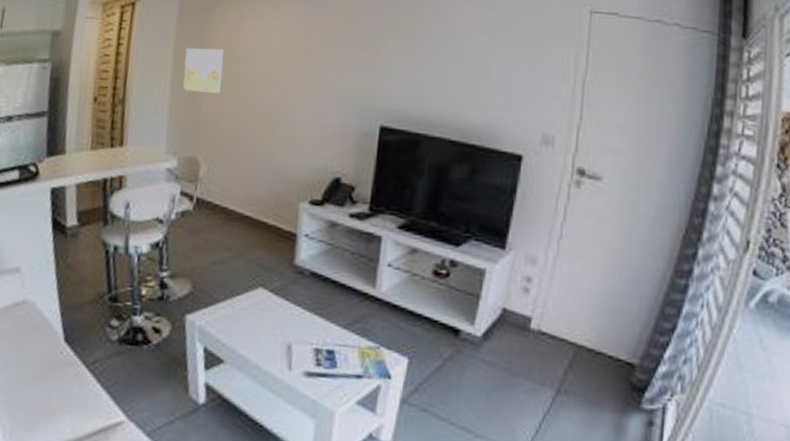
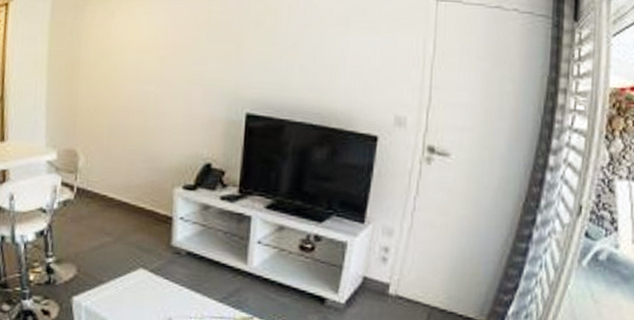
wall art: present [183,48,224,94] -> none [58,45,96,89]

